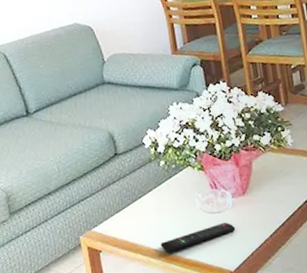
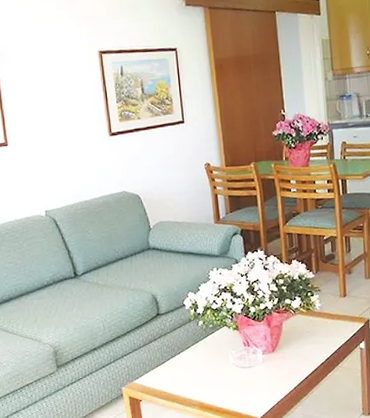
remote control: present [160,222,236,252] -> none [196,375,264,402]

